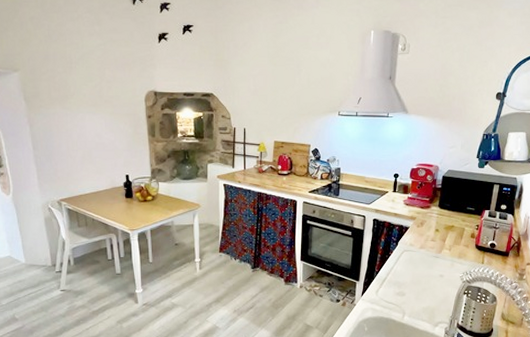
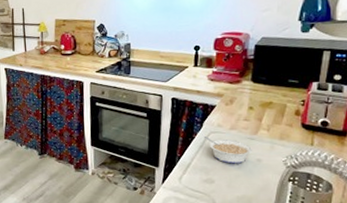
legume: none [398,254,436,279] -> present [203,137,252,164]

